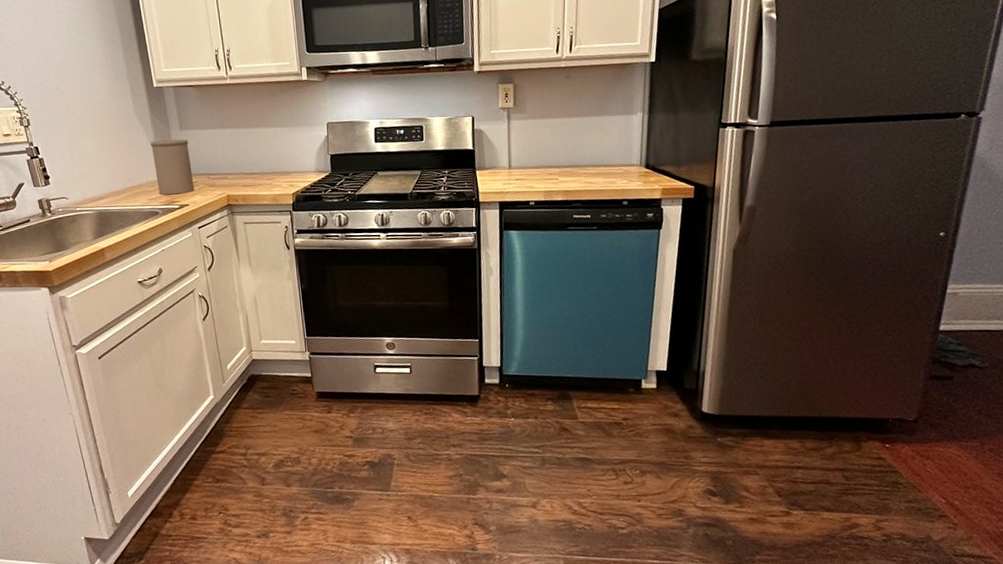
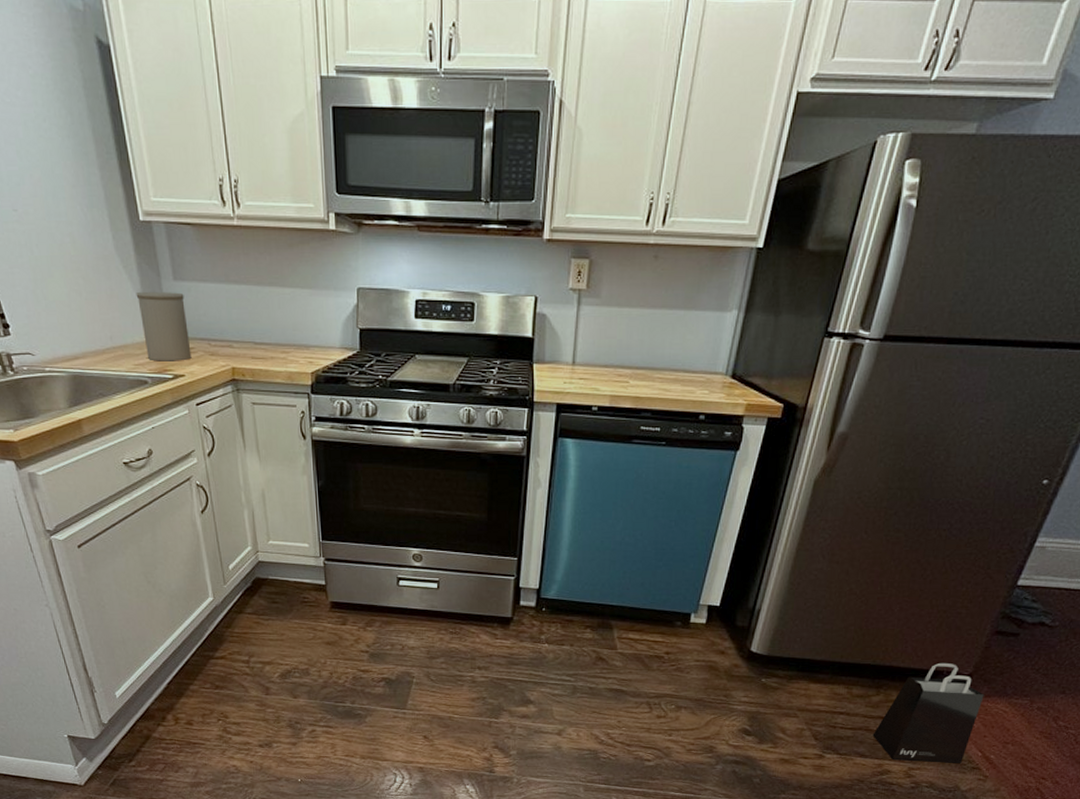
shopping bag: none [834,410,934,513] -> present [872,662,984,764]

